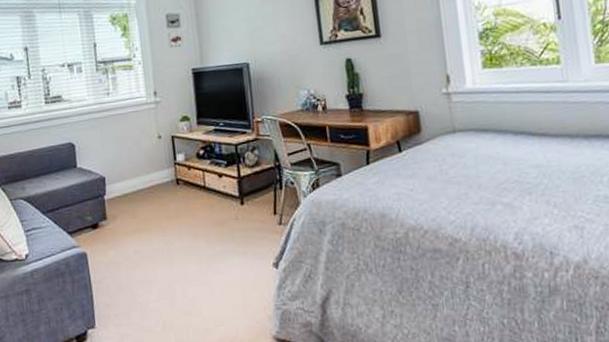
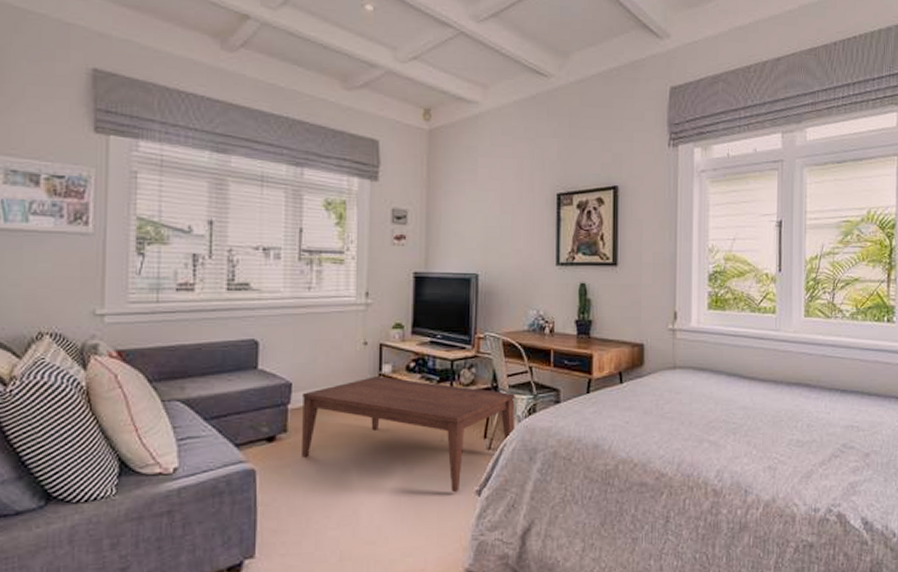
coffee table: none [114,165,300,266] -> present [301,376,515,493]

